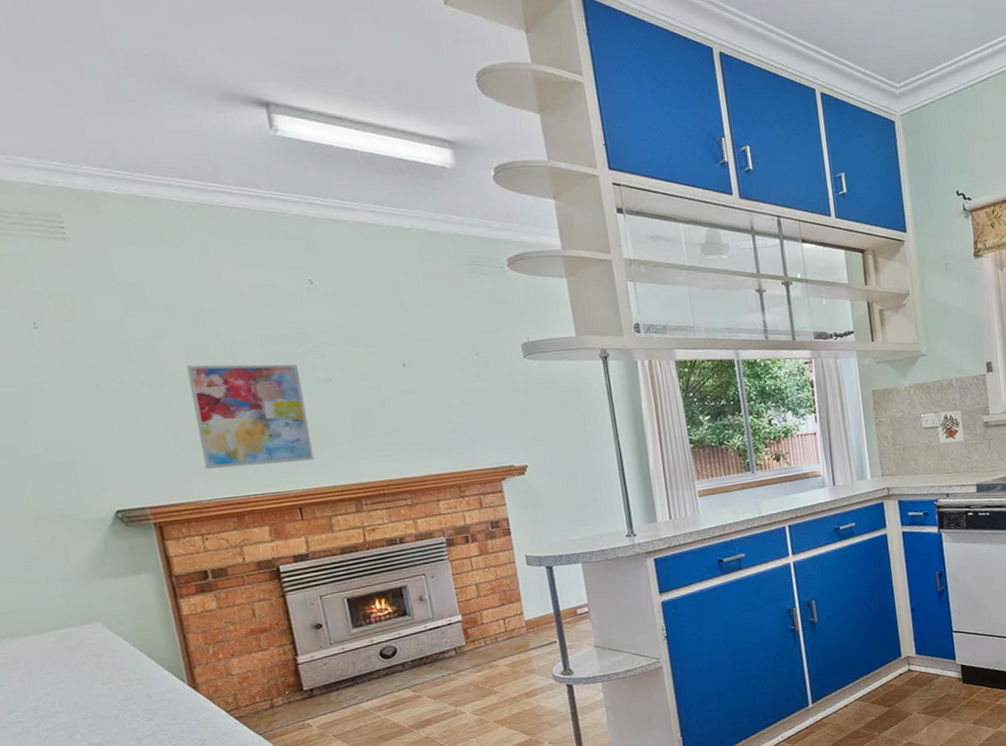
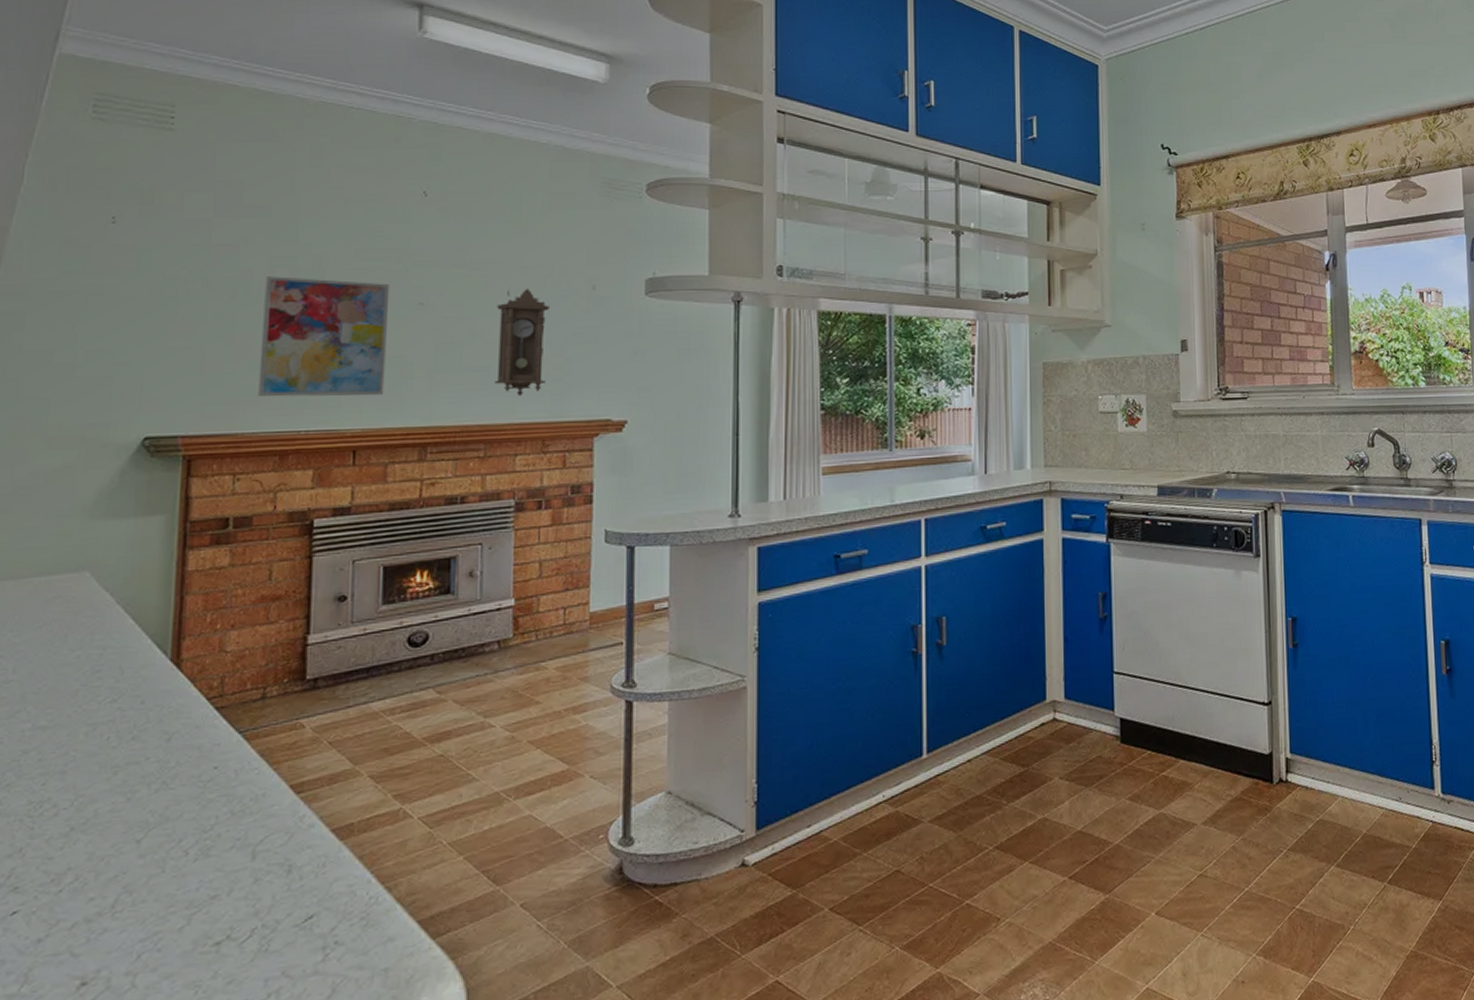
pendulum clock: none [396,359,452,452] -> present [494,289,549,396]

